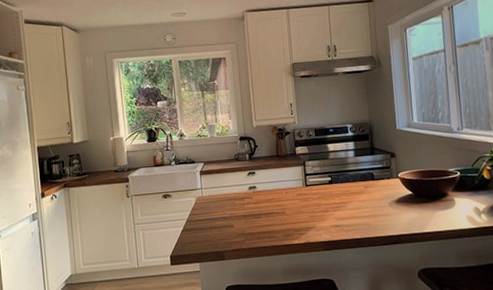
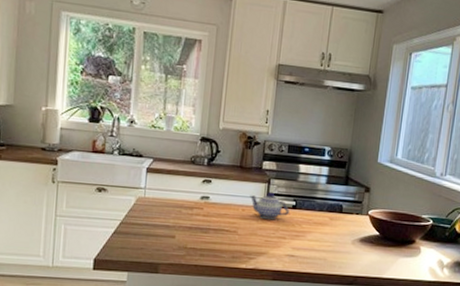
teapot: none [290,172,327,198] -> present [249,191,290,220]

